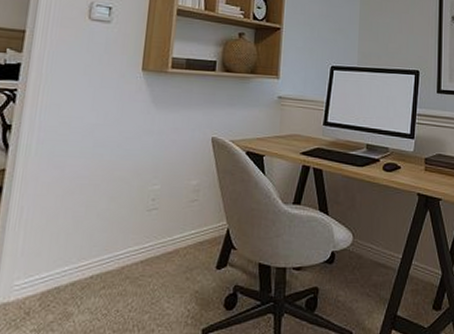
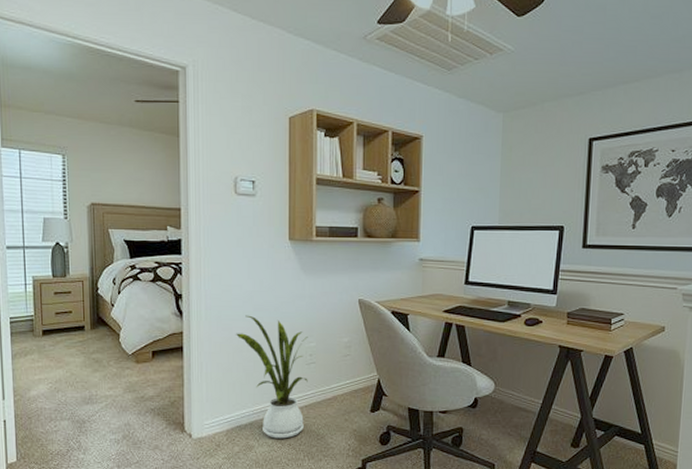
house plant: none [69,151,152,303] -> present [236,315,308,439]

